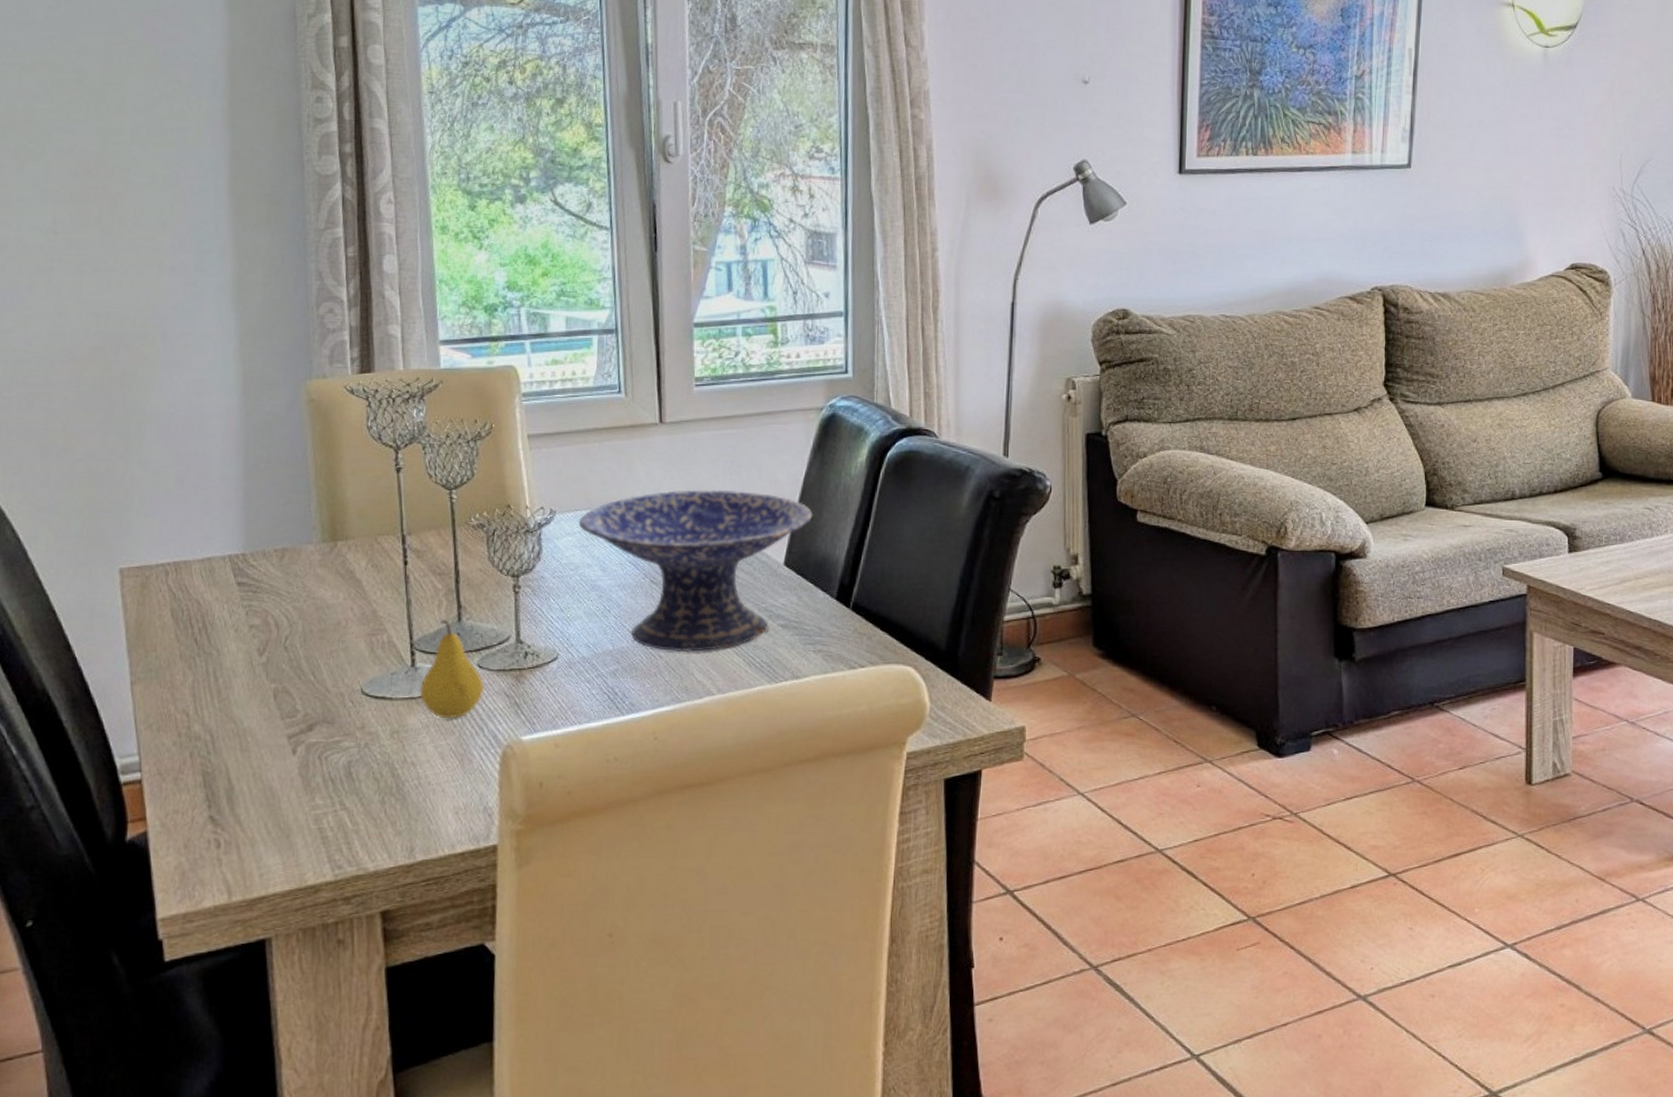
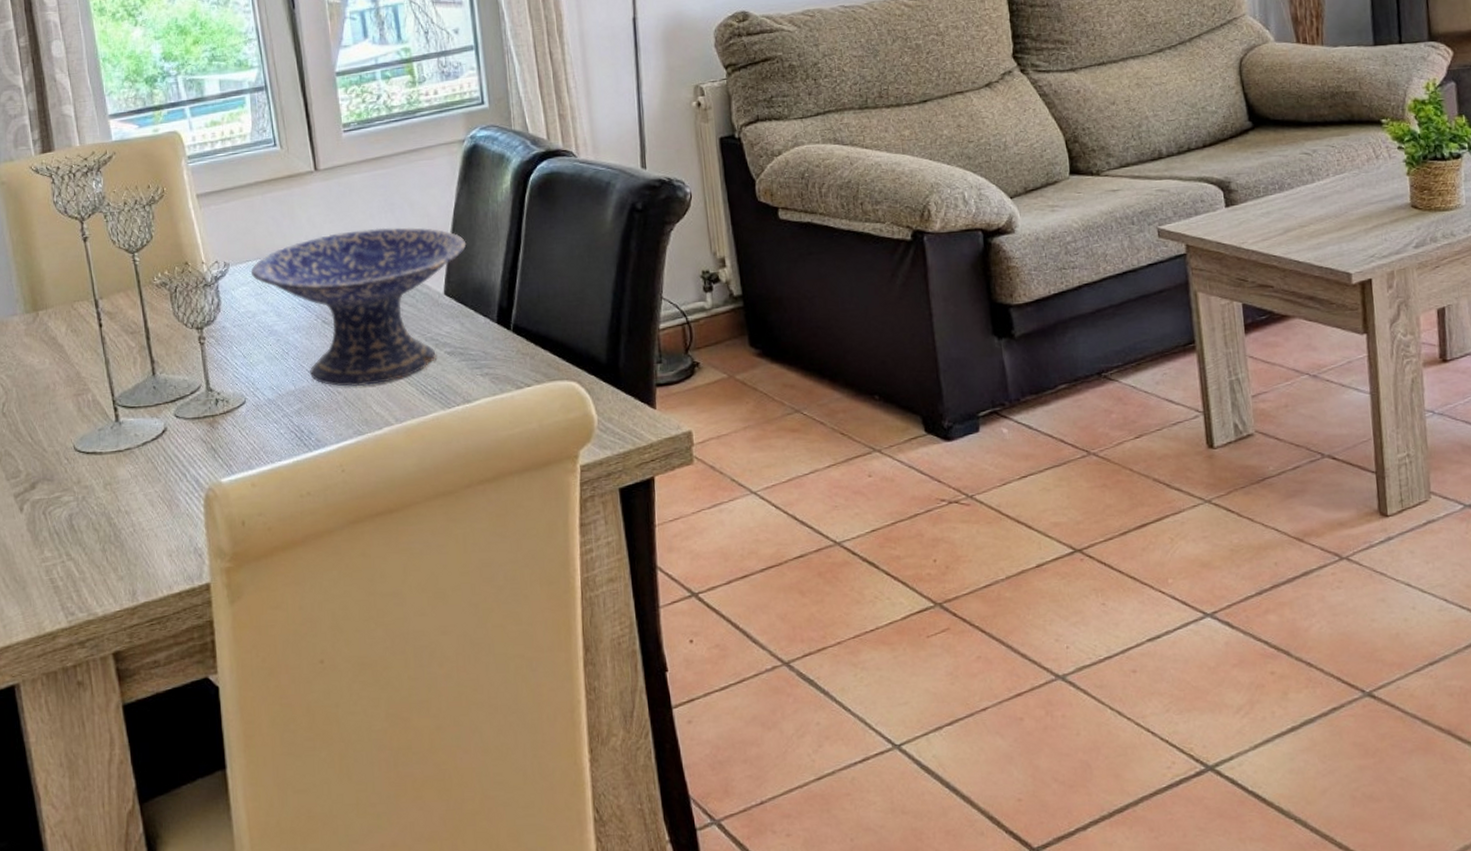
fruit: present [420,619,484,719] -> none [125,374,182,468]

